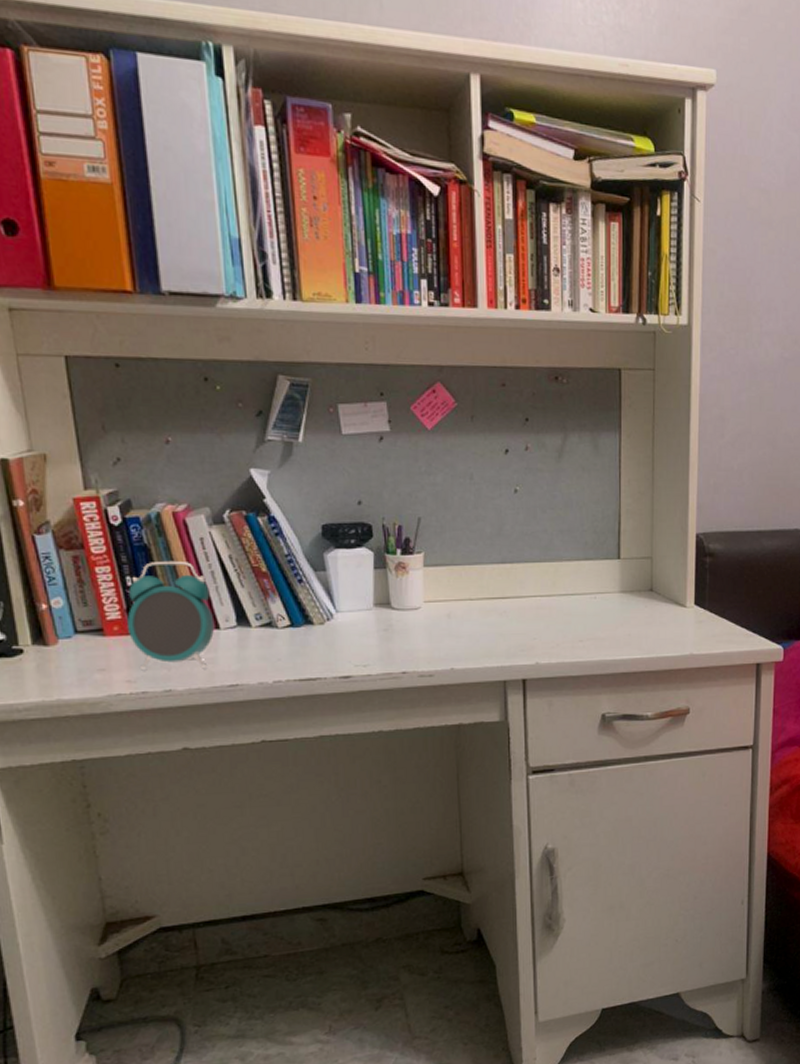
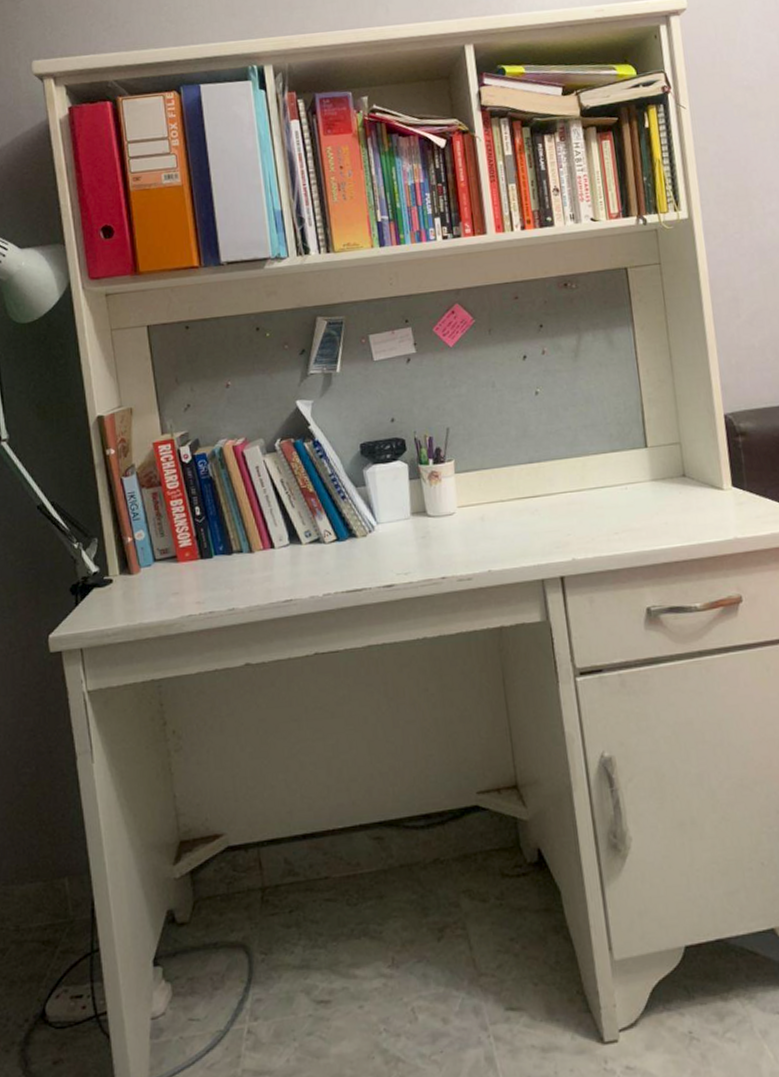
alarm clock: present [127,560,215,671] -> none [196,488,271,592]

